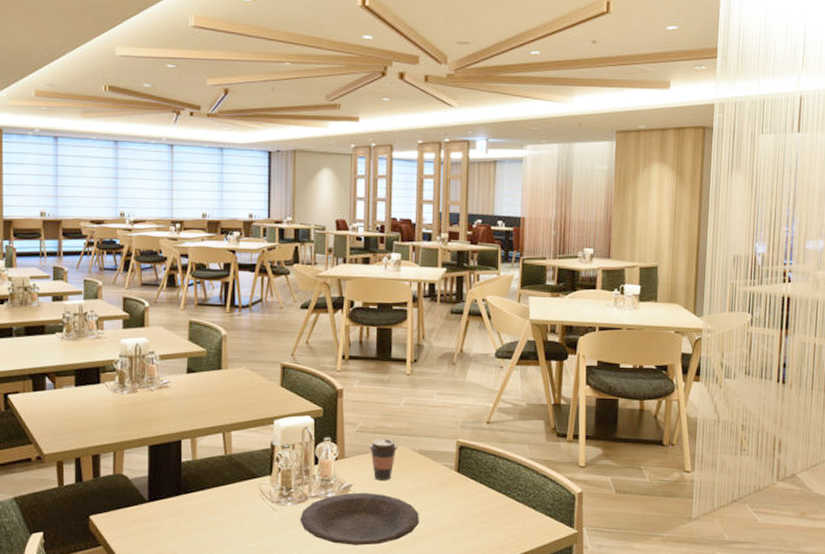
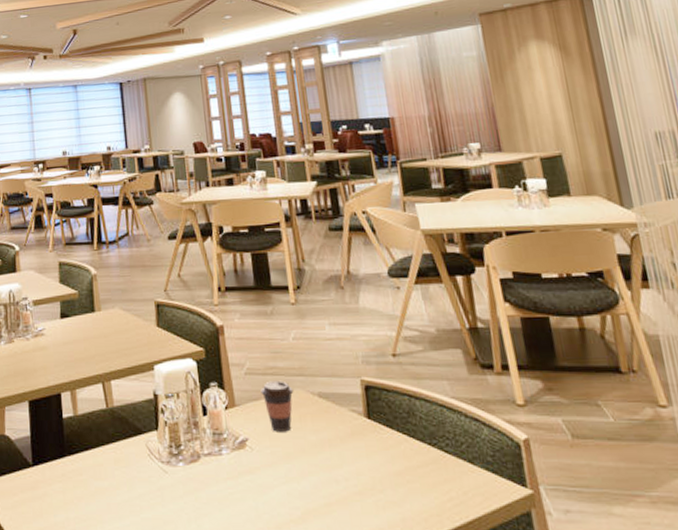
plate: present [300,492,419,546] -> none [194,448,332,515]

